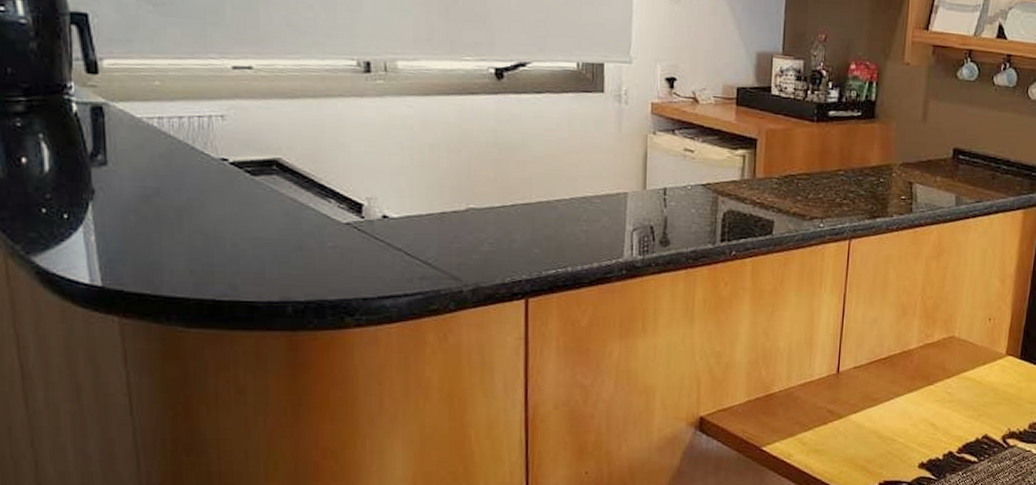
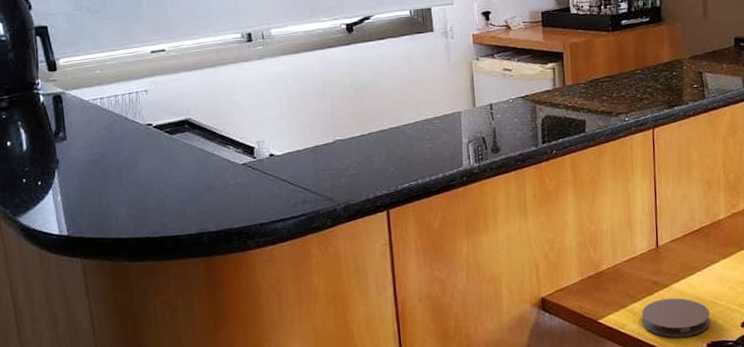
coaster: none [810,430,887,474] -> present [641,298,711,338]

